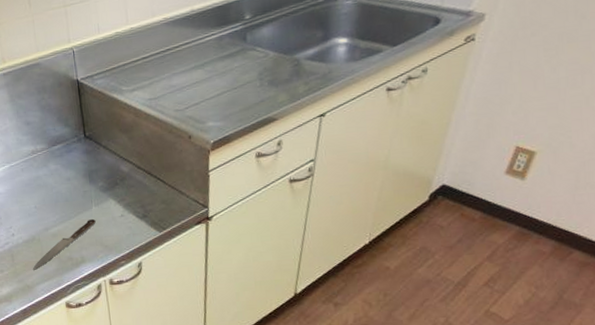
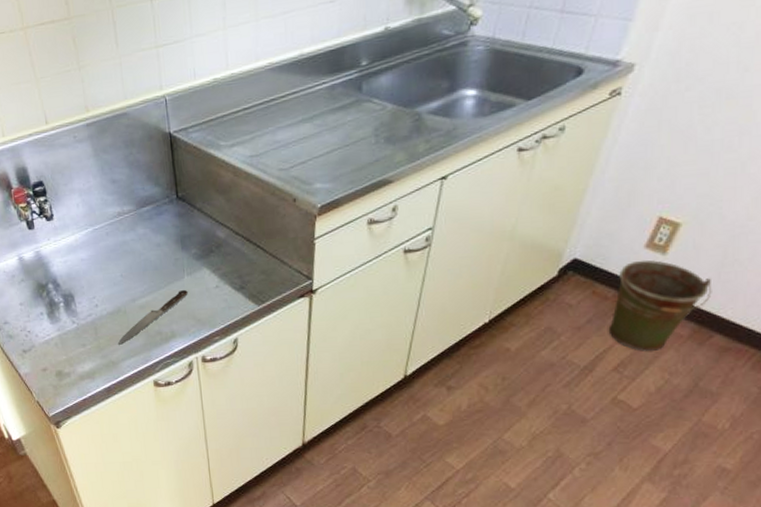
bucket: none [477,184,569,268] -> present [608,260,712,351]

